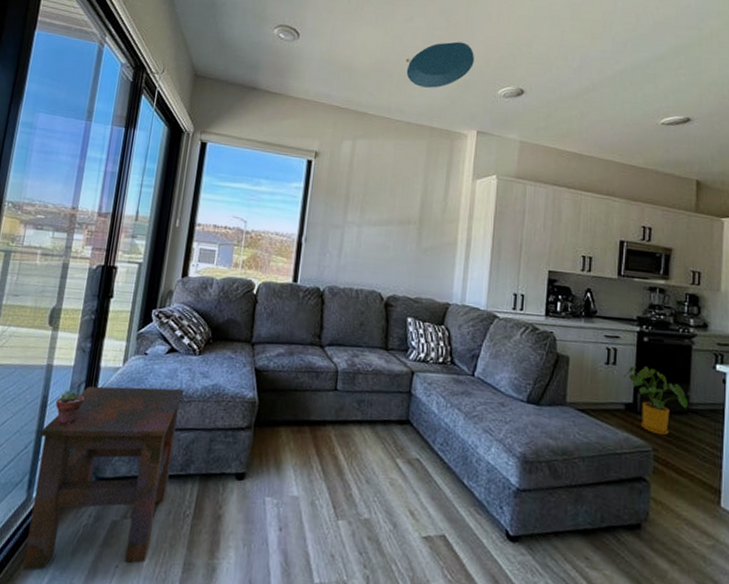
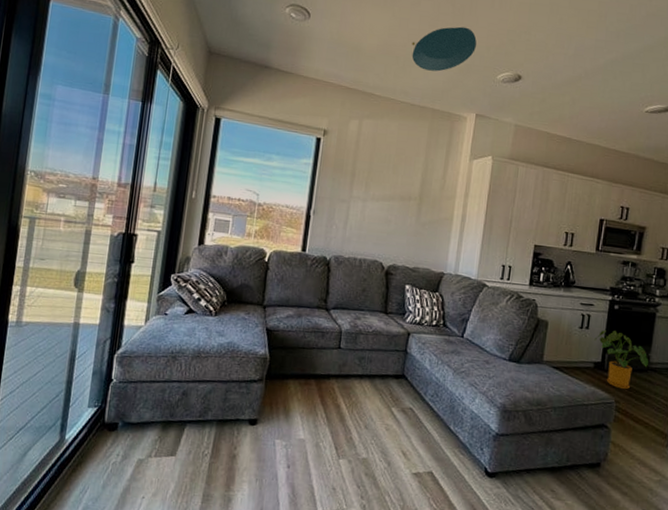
side table: present [23,386,184,570] -> none [59,342,201,501]
potted succulent: present [55,389,85,425] -> none [83,345,110,377]

